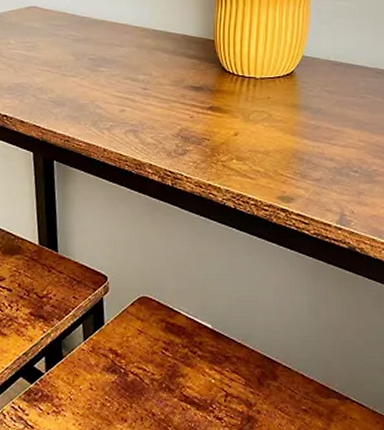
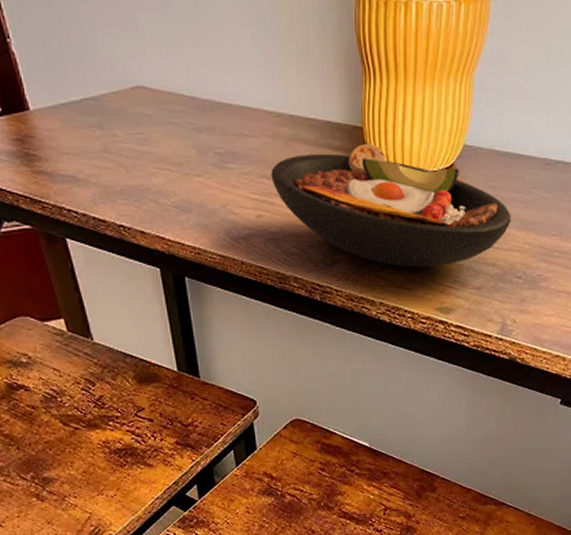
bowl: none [135,54,347,160] -> present [271,144,511,268]

